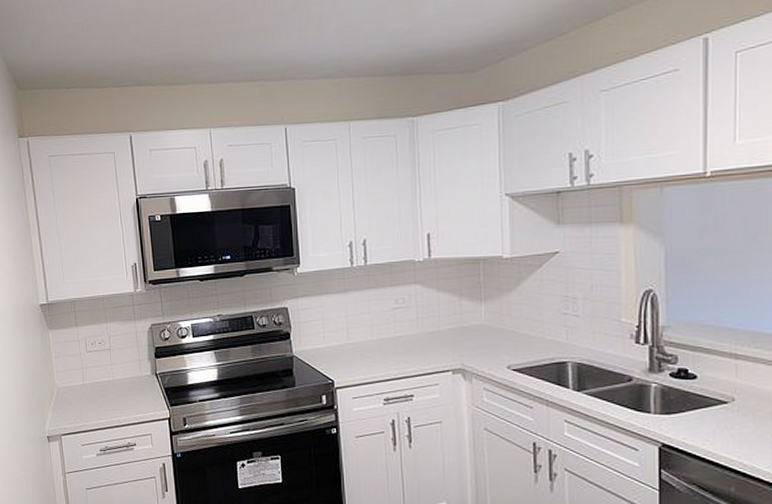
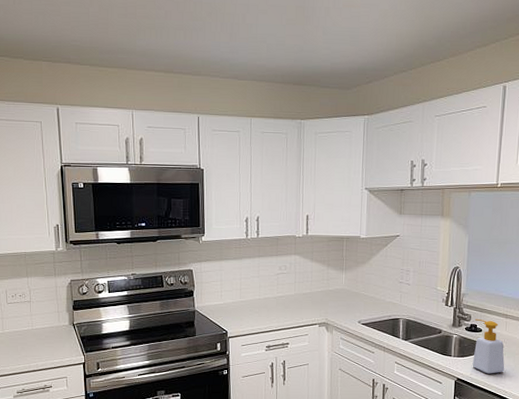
soap bottle: none [683,360,740,439] -> present [472,318,505,374]

